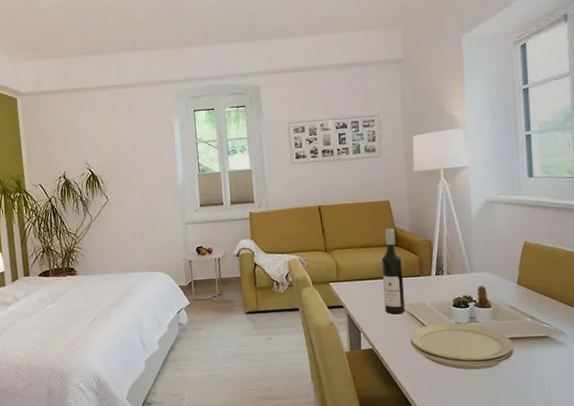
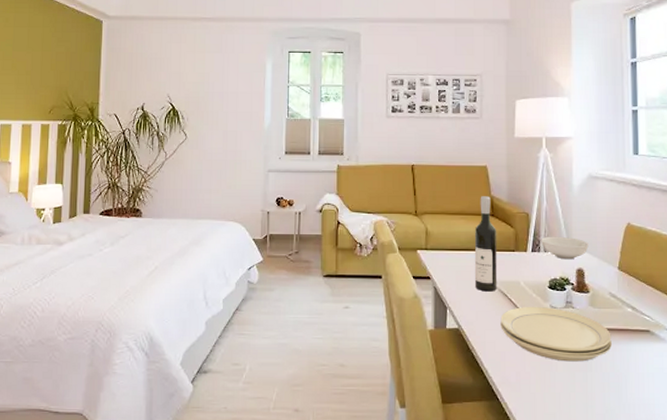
bowl: none [444,259,489,280] -> present [541,236,589,260]

